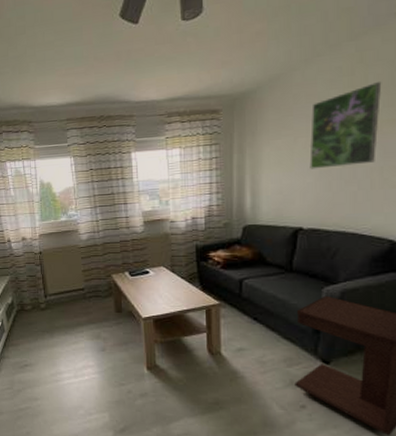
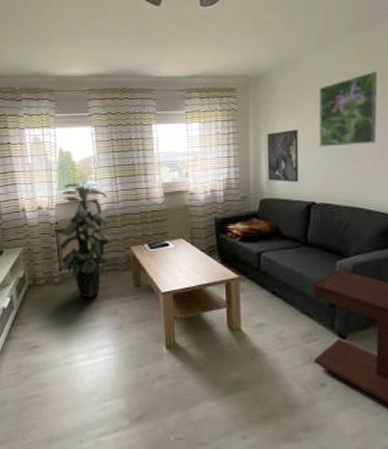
indoor plant: none [37,214,92,323] -> present [53,183,111,299]
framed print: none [251,150,287,208] -> present [267,129,299,182]

